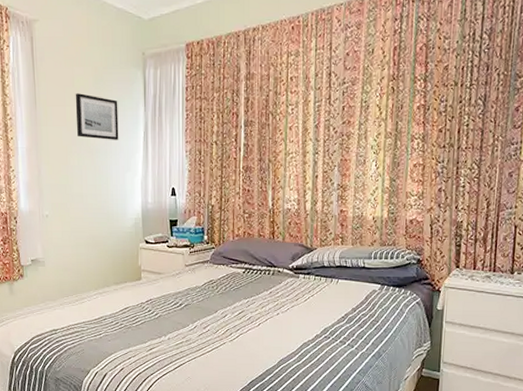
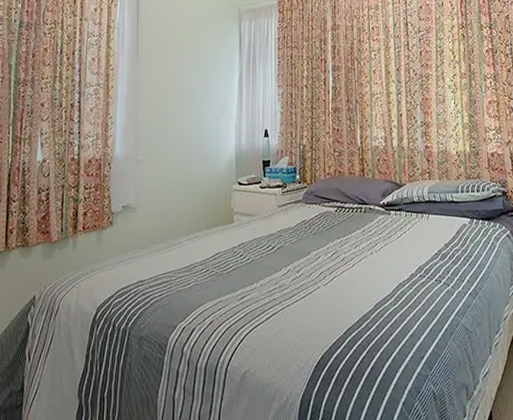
wall art: present [75,93,119,140] -> none [175,45,215,86]

